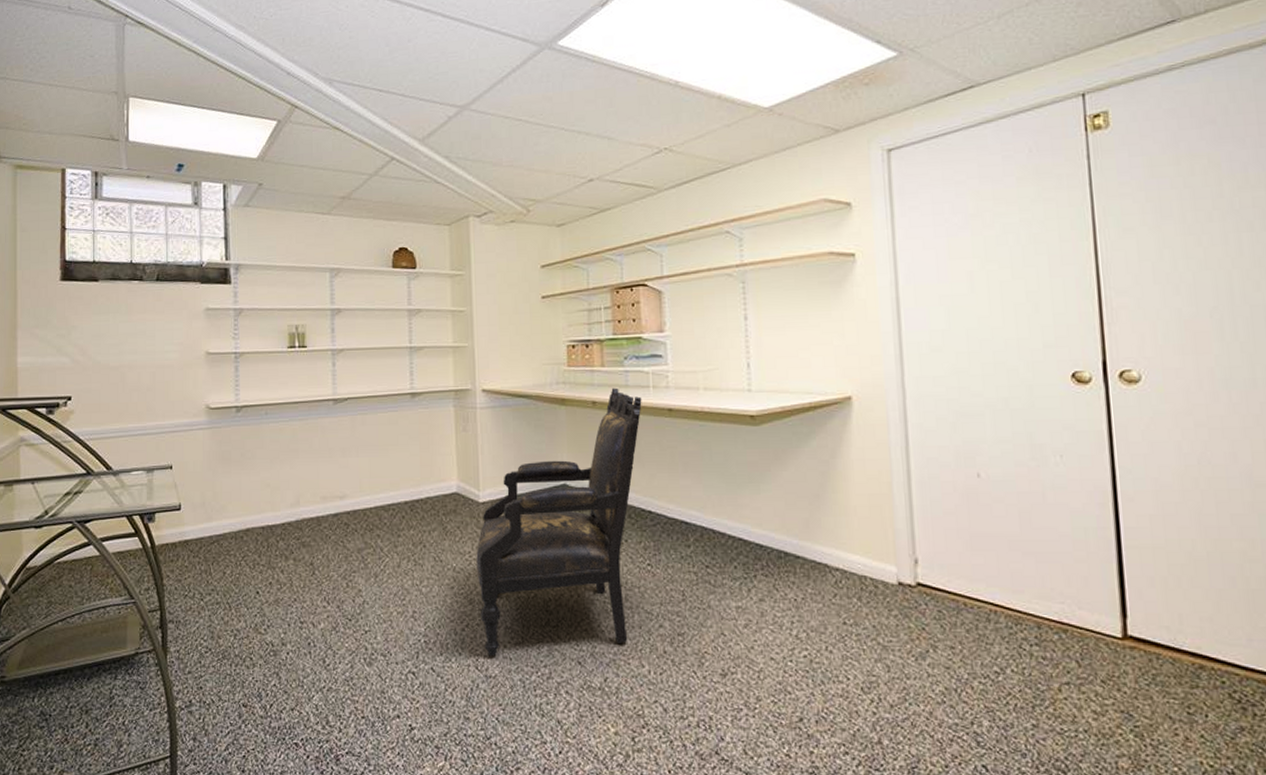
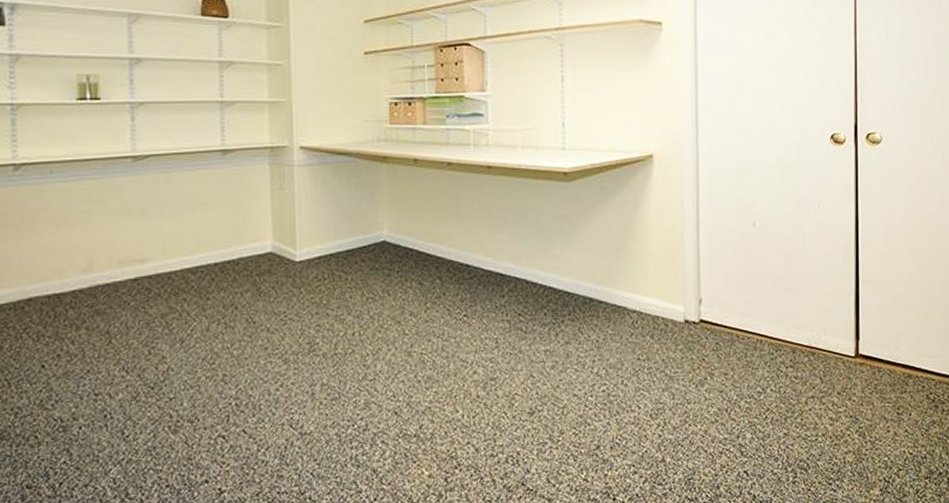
armchair: present [476,387,642,656] -> none [292,145,463,413]

